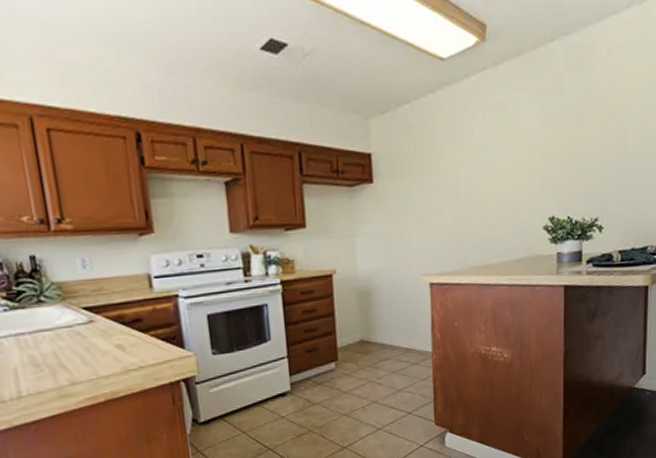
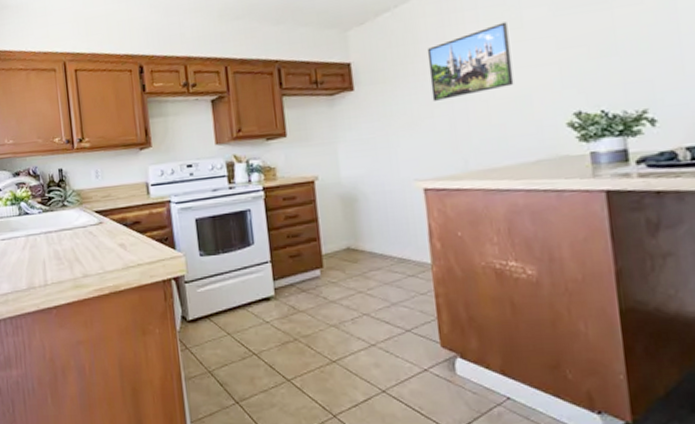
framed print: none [440,128,508,199] -> present [427,22,514,101]

